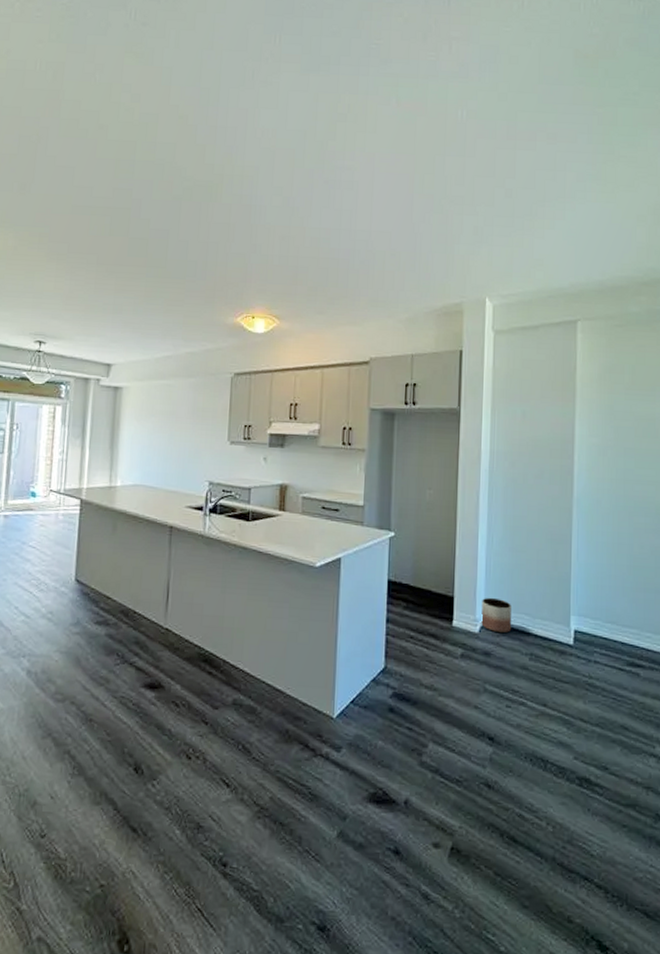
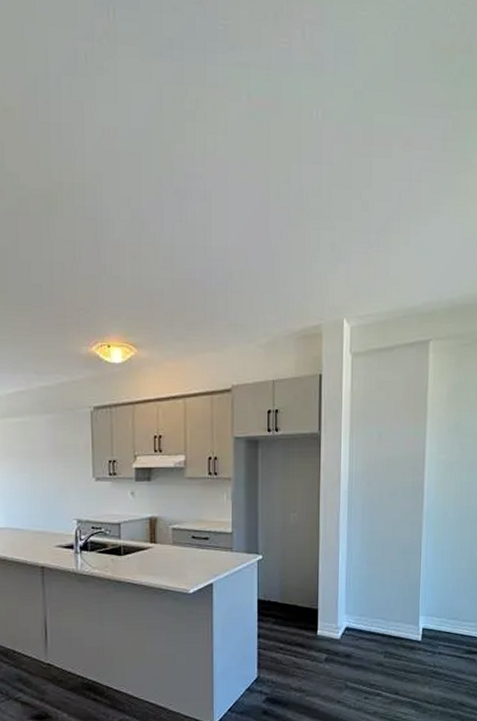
planter: present [481,597,512,634] -> none [342,606,370,637]

